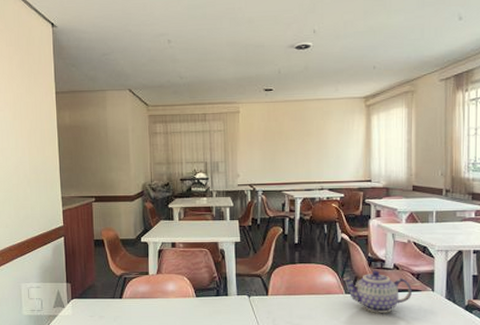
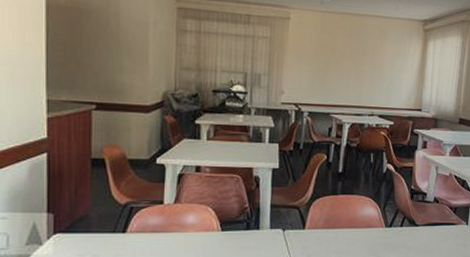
teapot: present [342,270,413,313] -> none [384,203,449,247]

